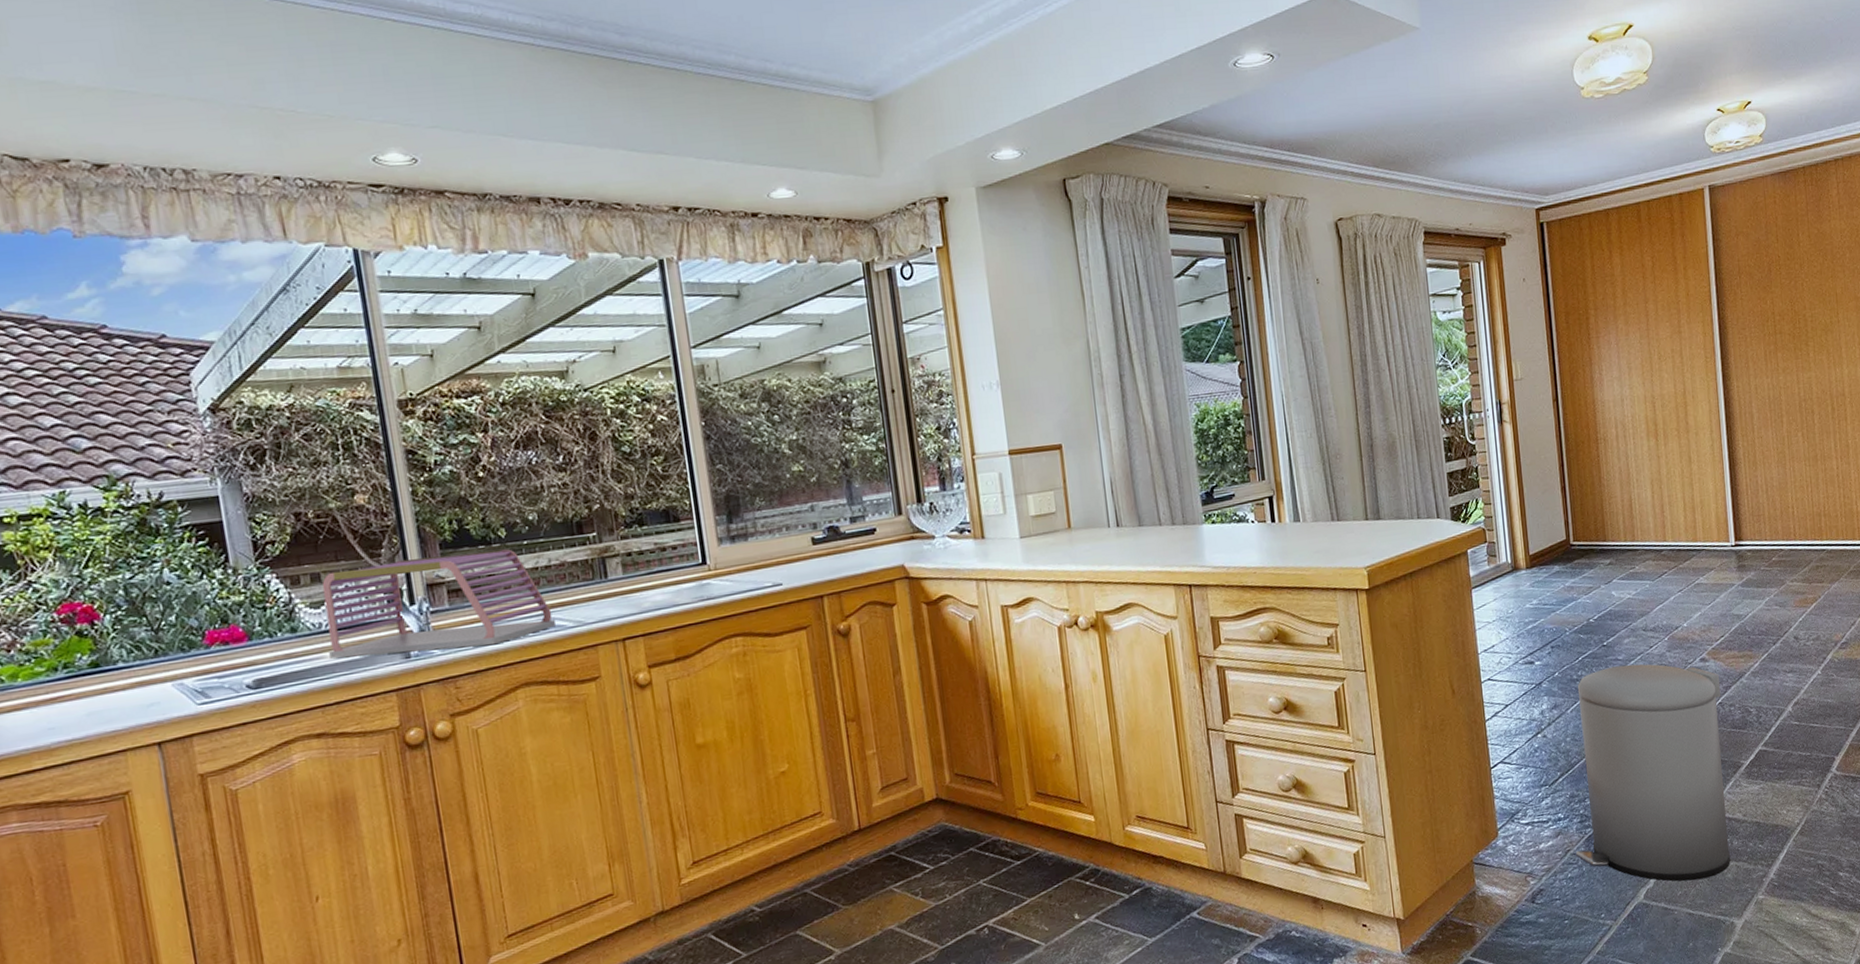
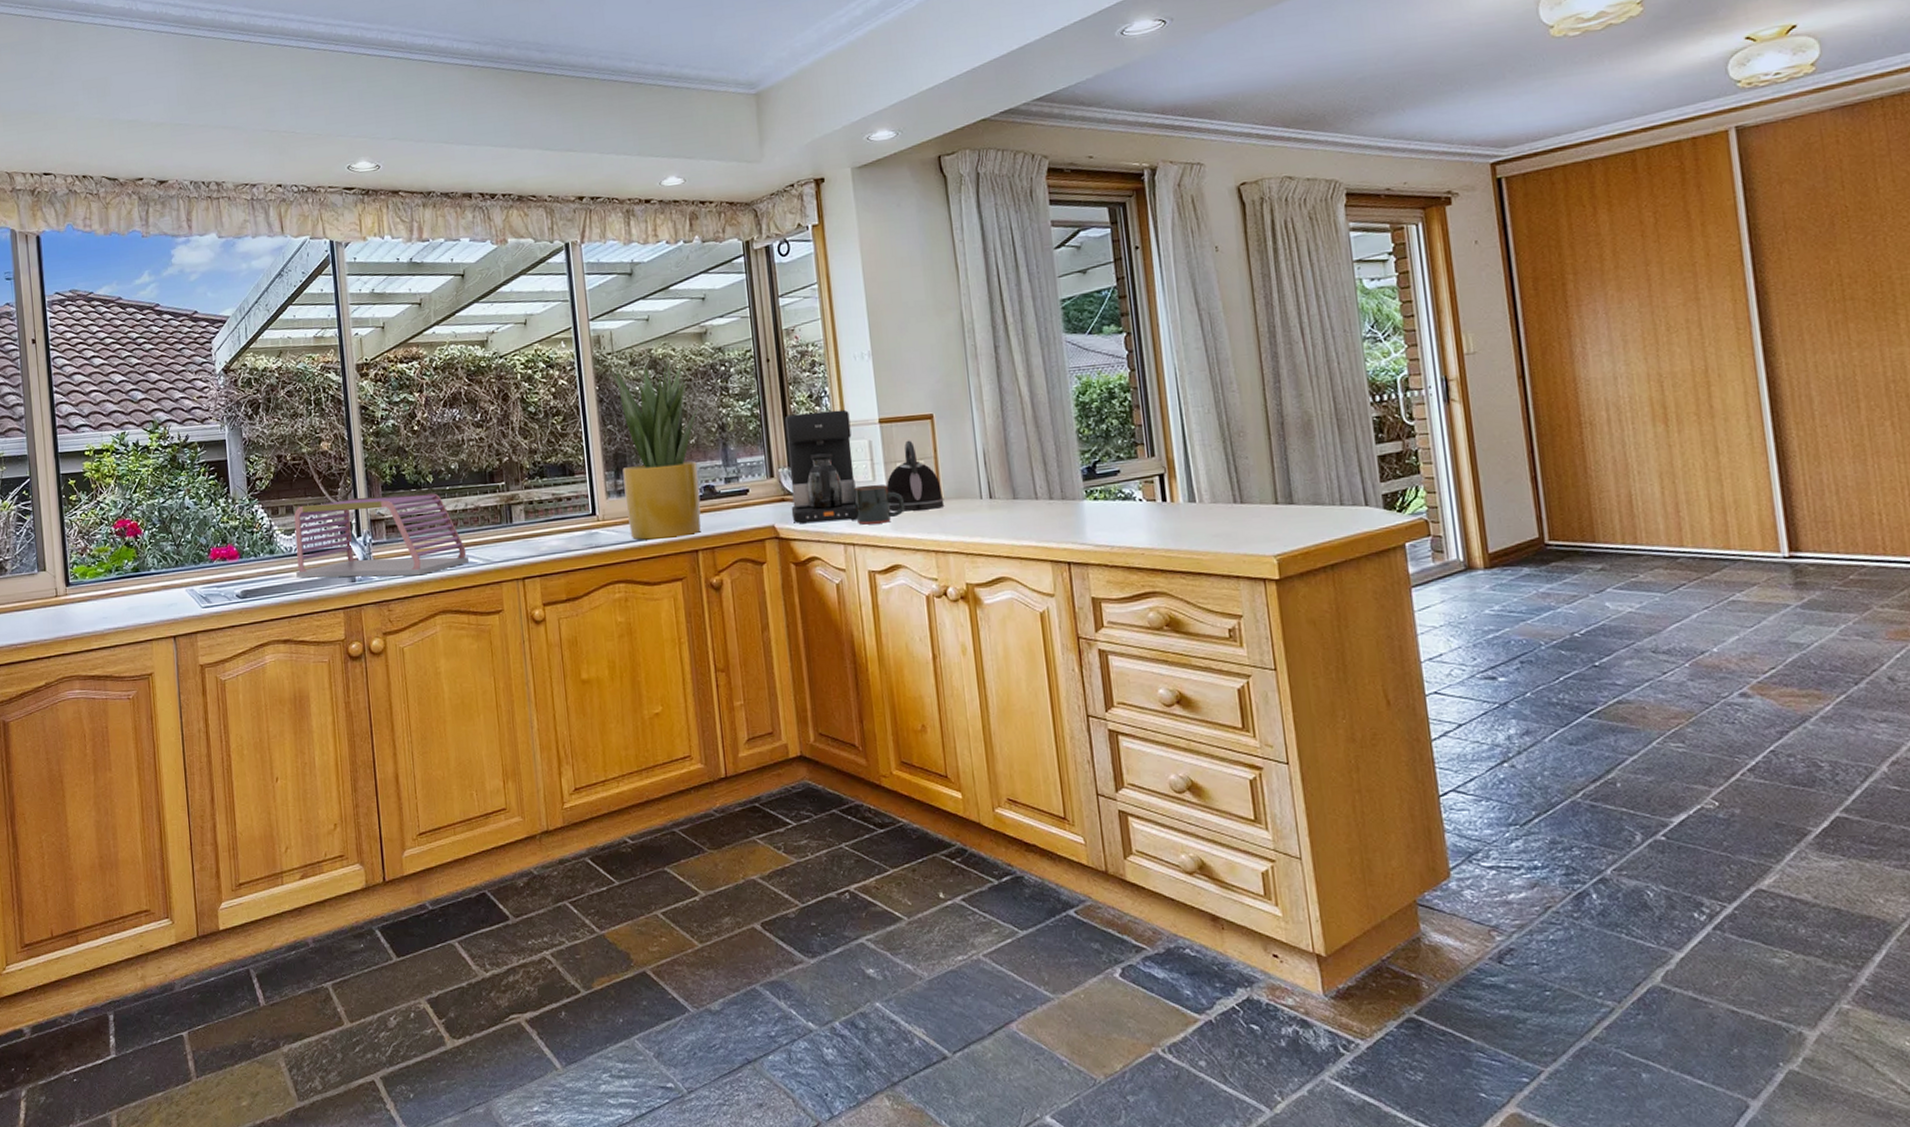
planter: none [717,388,826,589] -> present [610,356,701,540]
coffee maker: none [912,441,989,562] -> present [784,409,857,524]
mug: none [984,517,1035,560] -> present [853,484,904,525]
kettle: none [1017,471,1074,544] -> present [887,440,944,512]
pedal bin: present [1575,663,1731,881] -> none [1558,691,1795,970]

